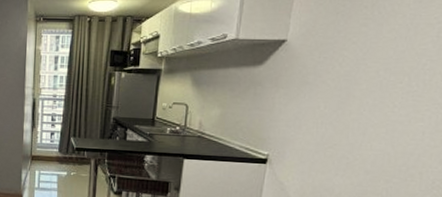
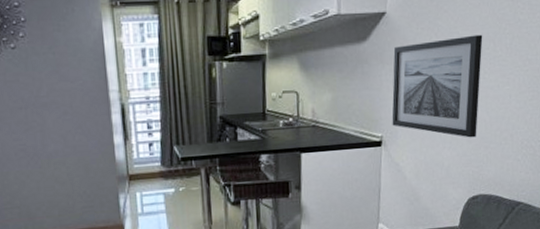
wall art: none [280,68,396,170] -> present [392,34,483,138]

